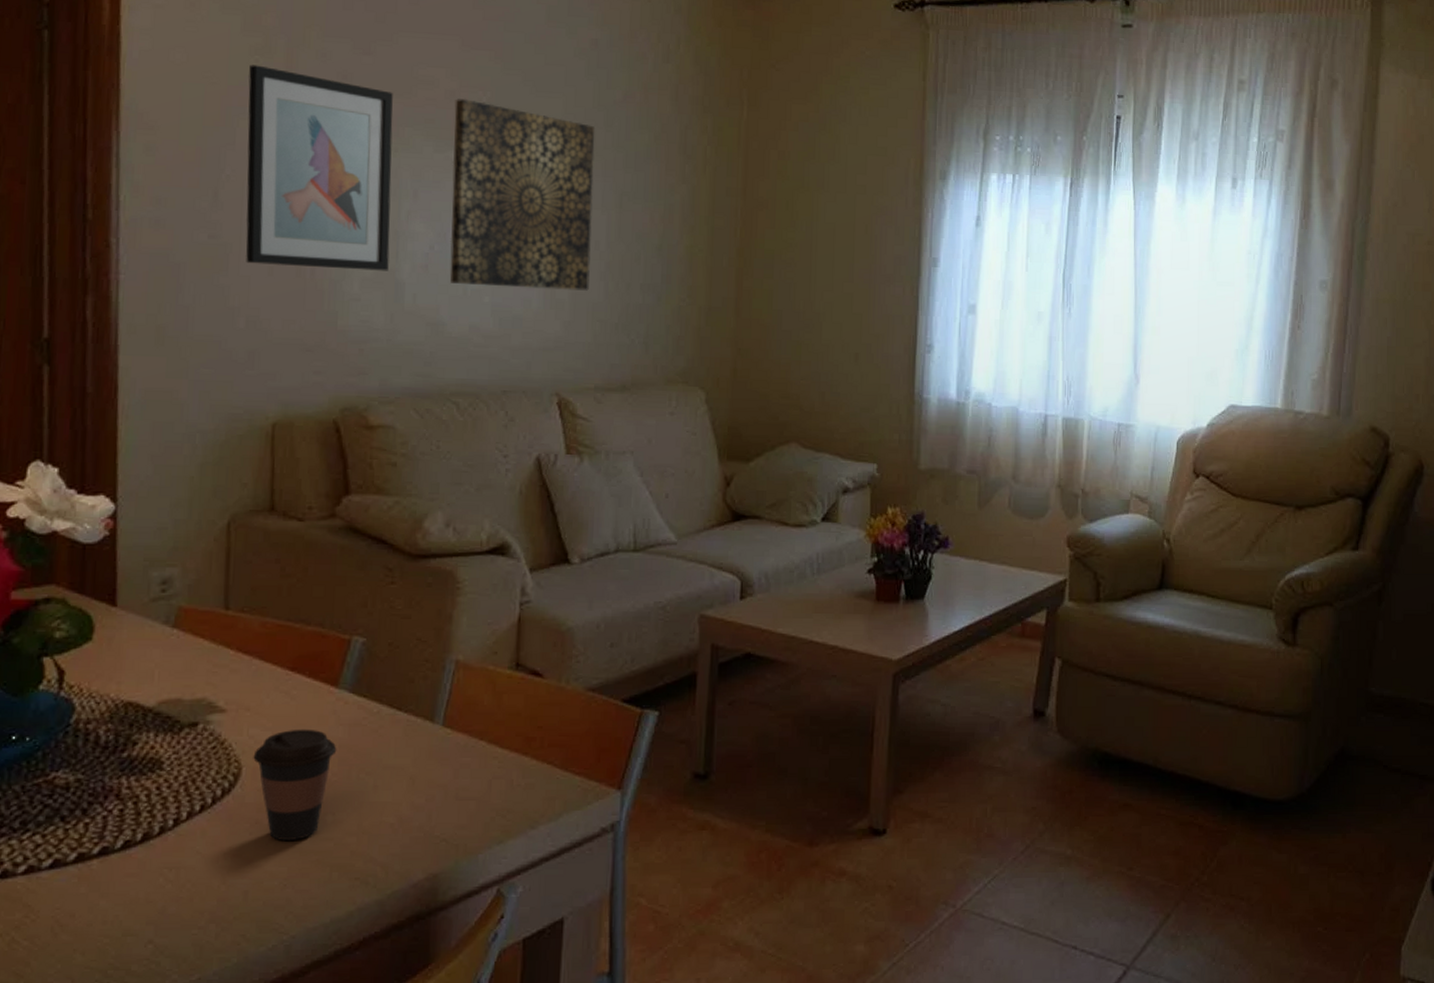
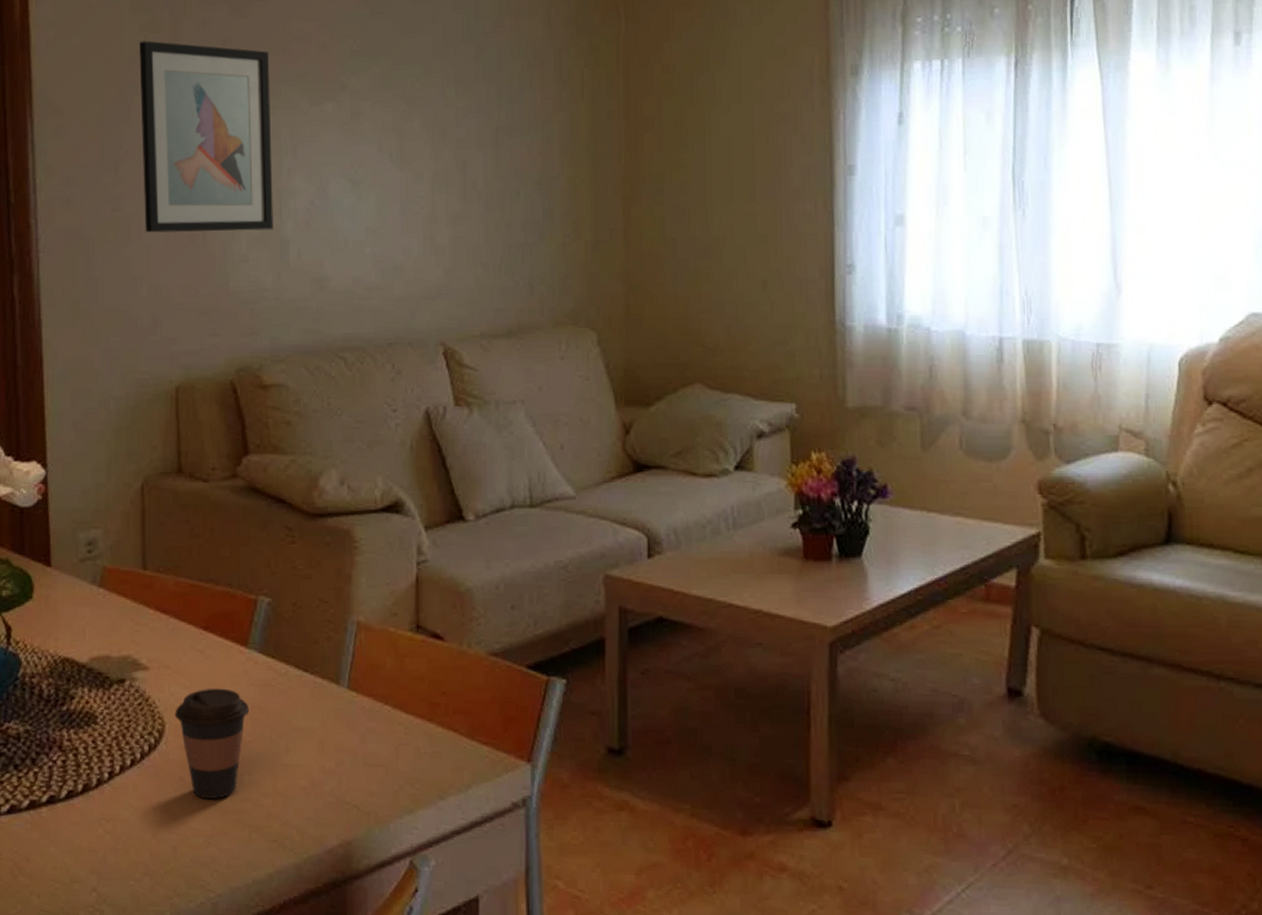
wall art: present [449,98,595,291] -> none [327,48,469,237]

